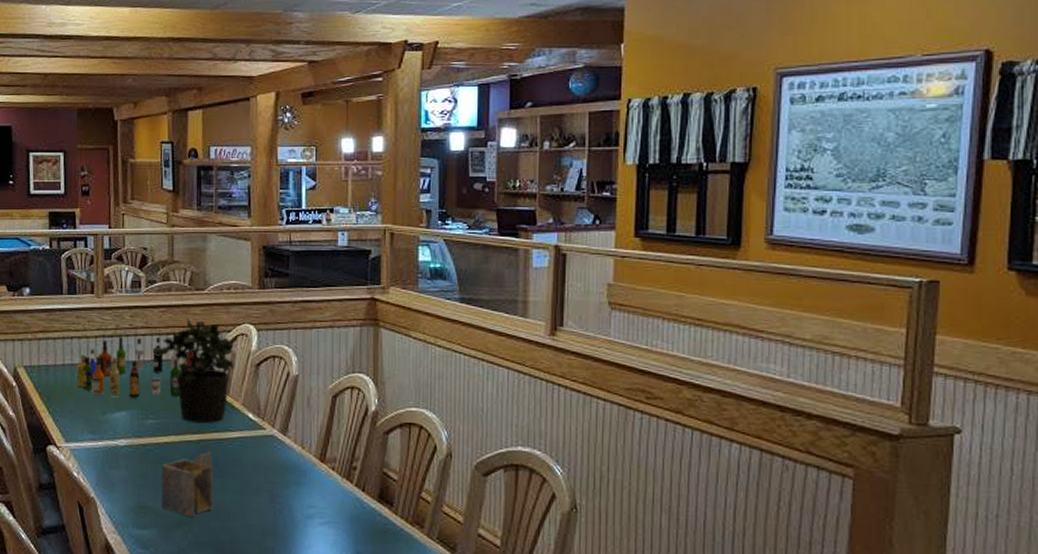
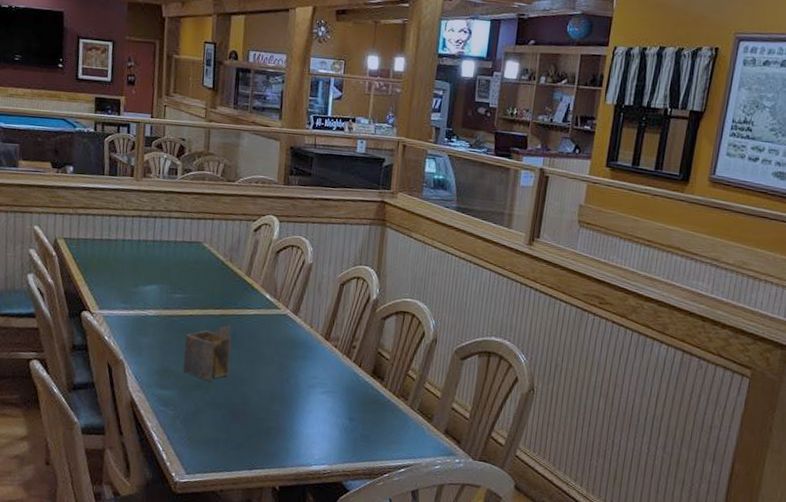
bottle collection: present [77,336,215,399] -> none [113,218,240,276]
potted plant: present [154,319,234,423] -> none [185,206,258,300]

